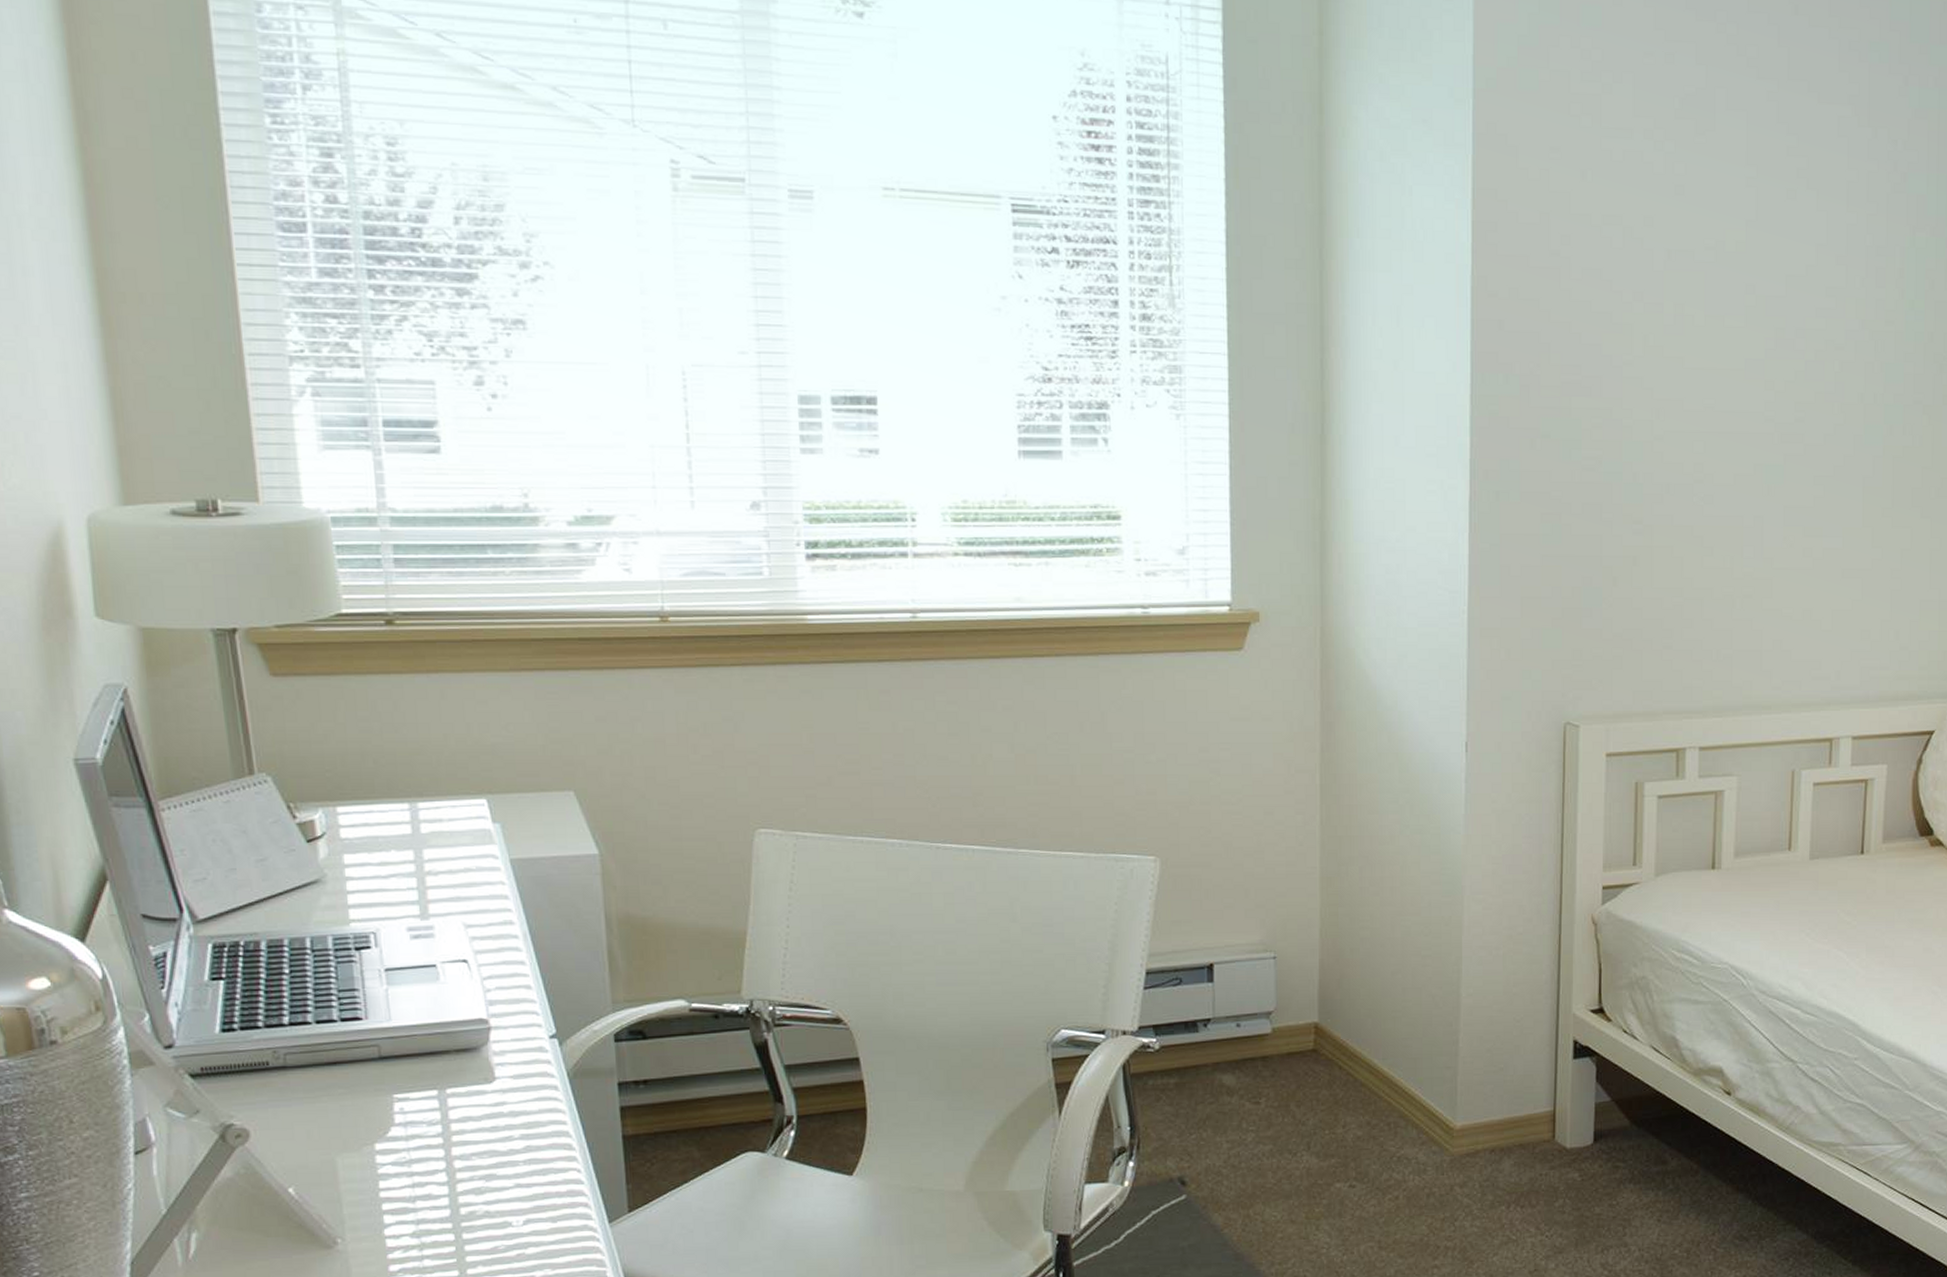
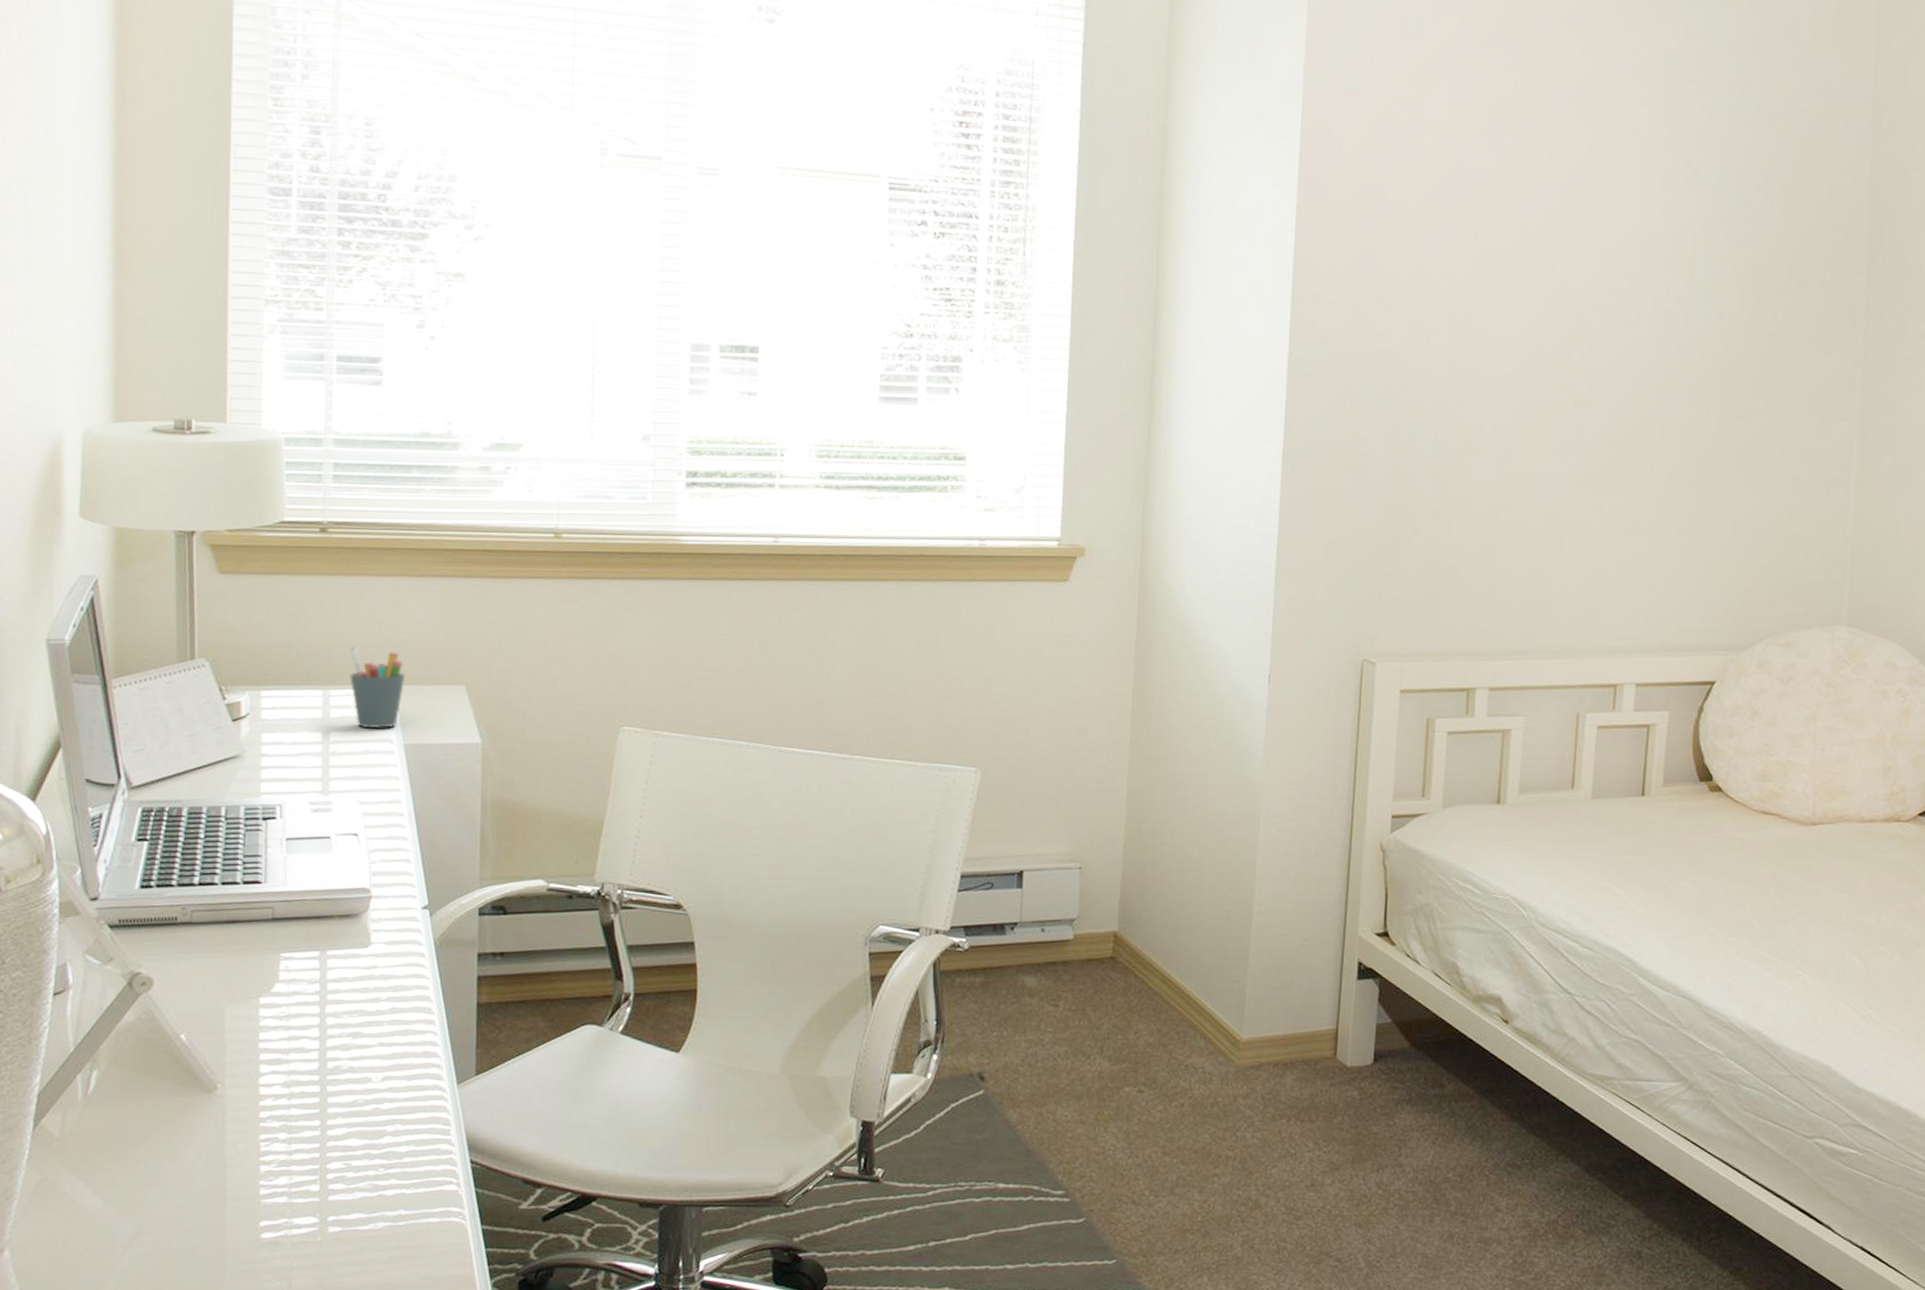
pen holder: none [435,751,504,844] -> present [349,645,406,729]

